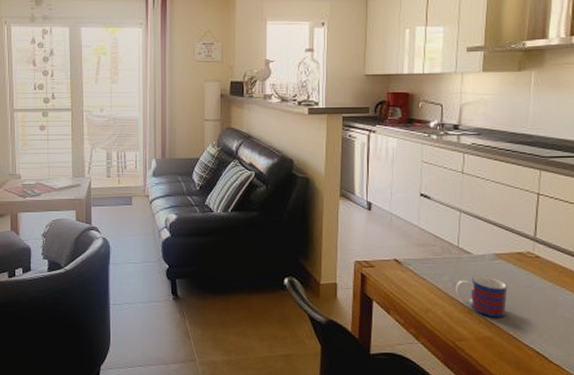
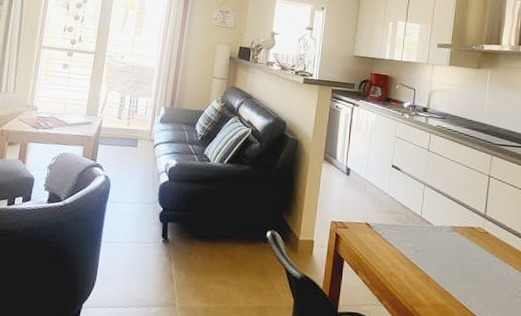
mug: present [456,276,508,318] -> none [417,245,461,287]

